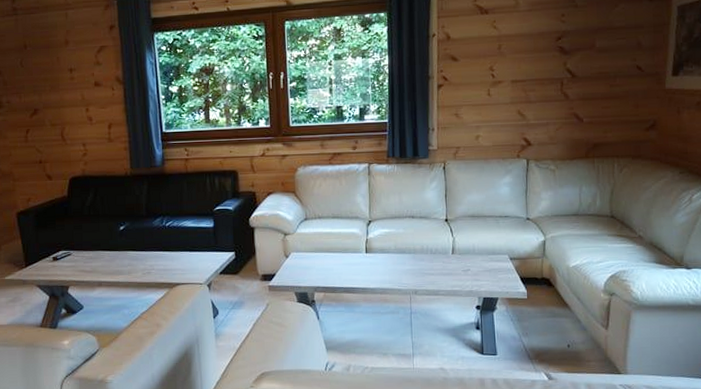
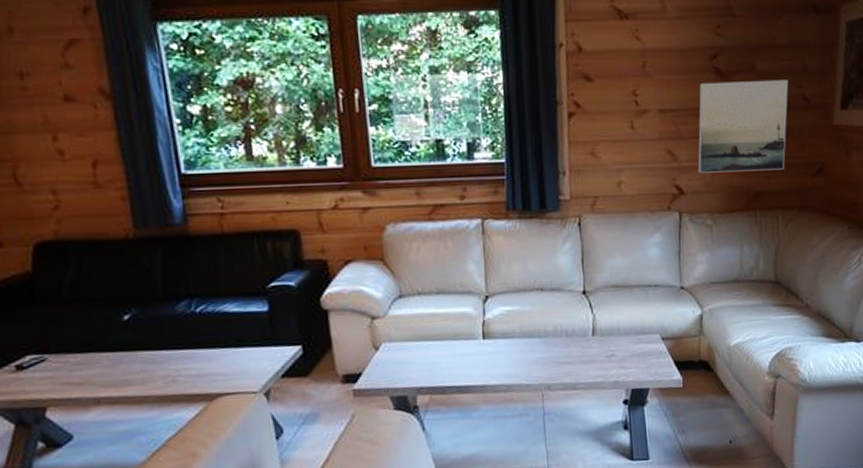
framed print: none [543,54,625,129] -> present [697,79,789,173]

